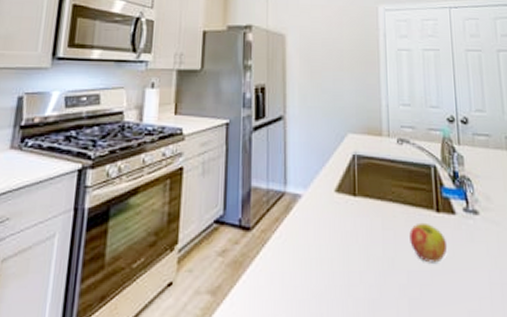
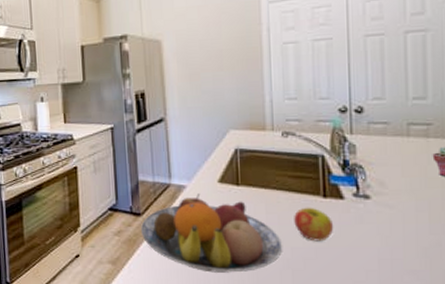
fruit bowl: none [249,205,399,304] -> present [141,194,283,273]

